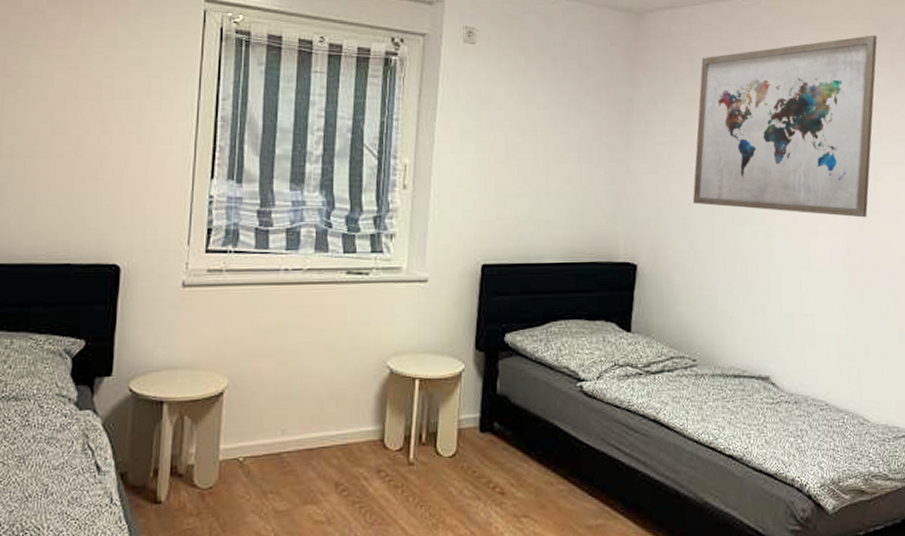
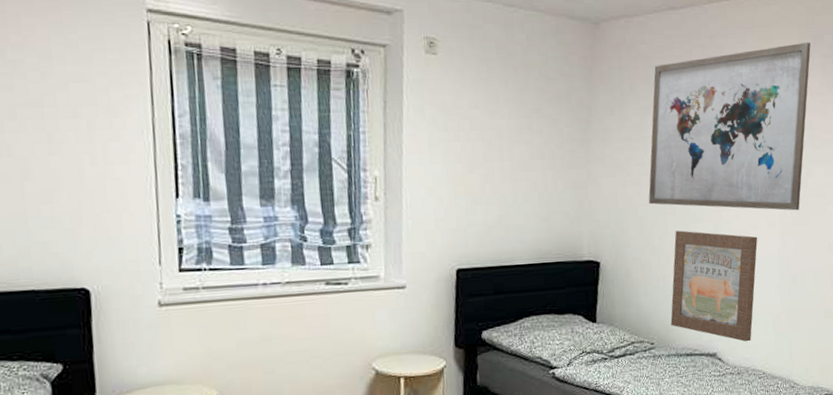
wall art: none [716,234,818,366] -> present [670,230,758,342]

